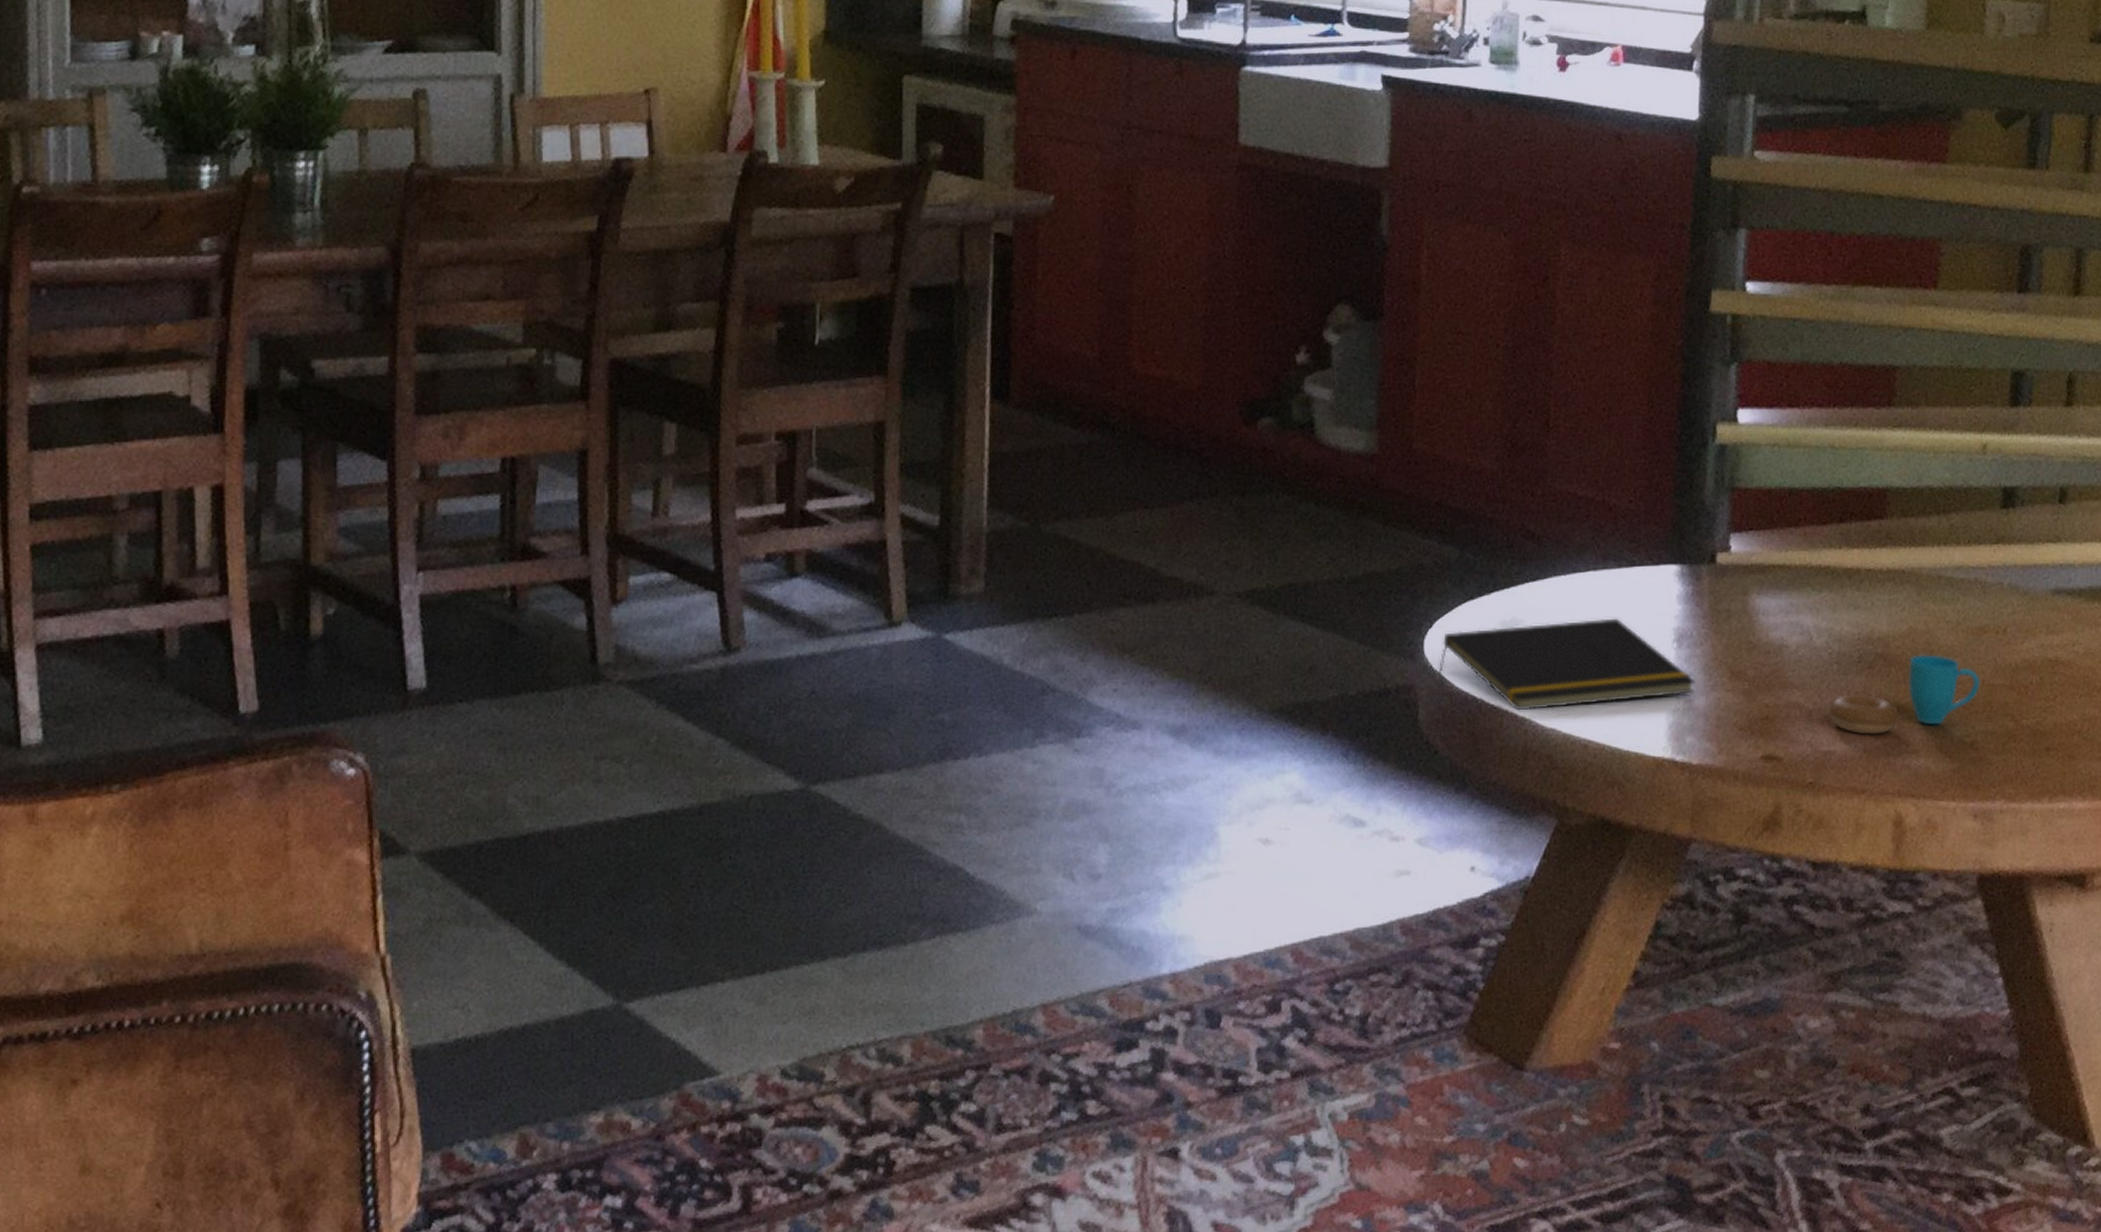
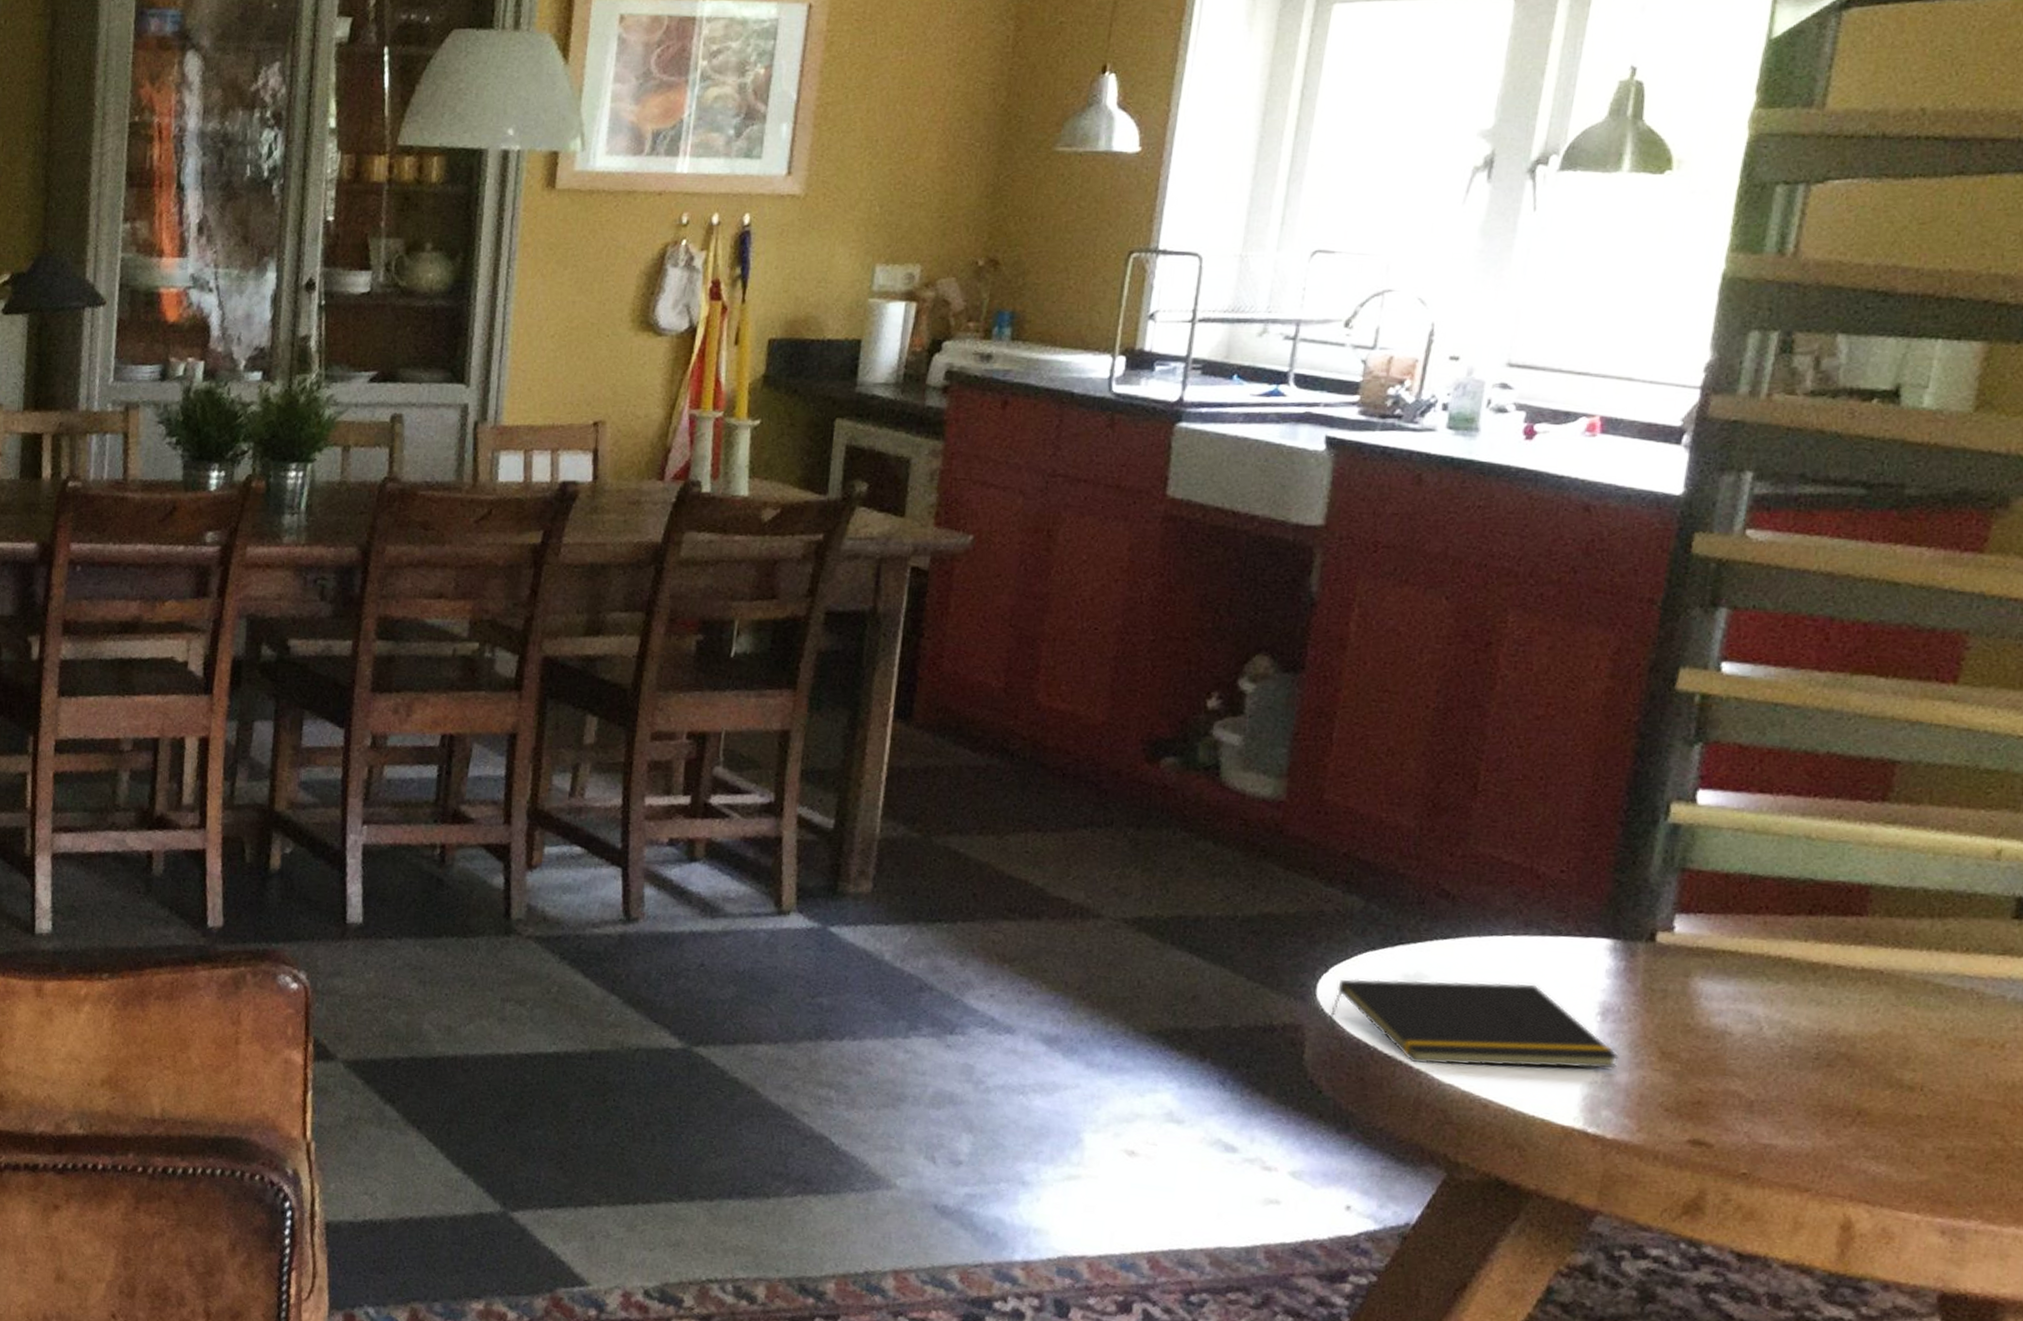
cup: present [1828,654,1981,735] -> none [1773,1059,1967,1136]

